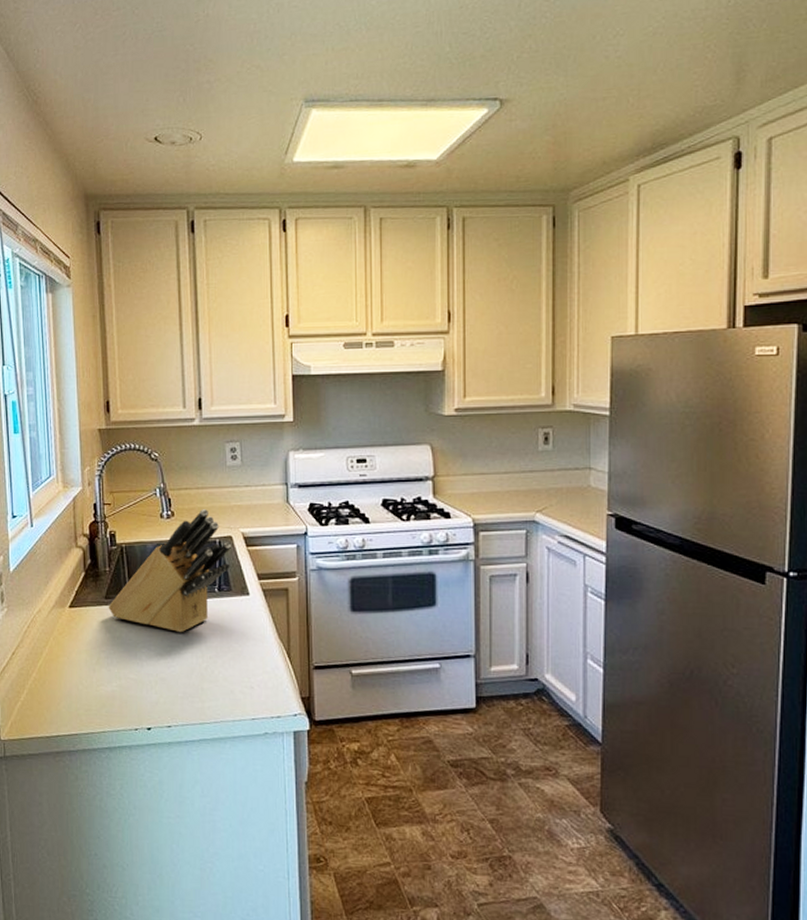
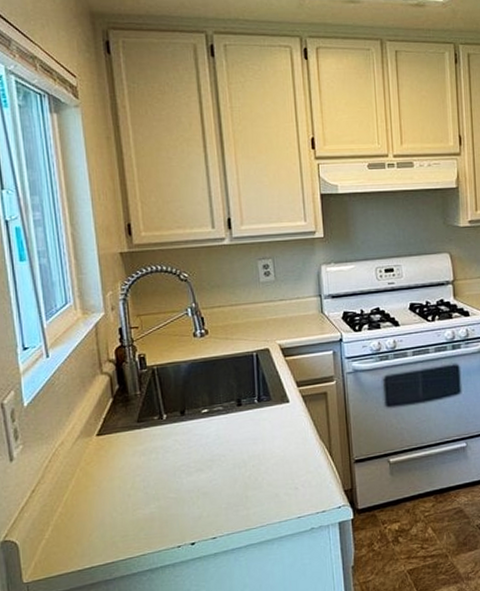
knife block: present [108,509,231,633] -> none [141,325,269,447]

